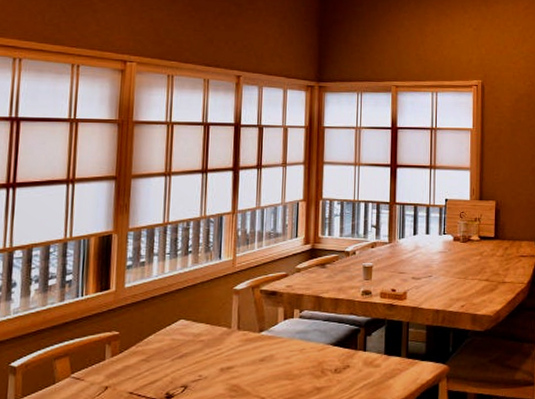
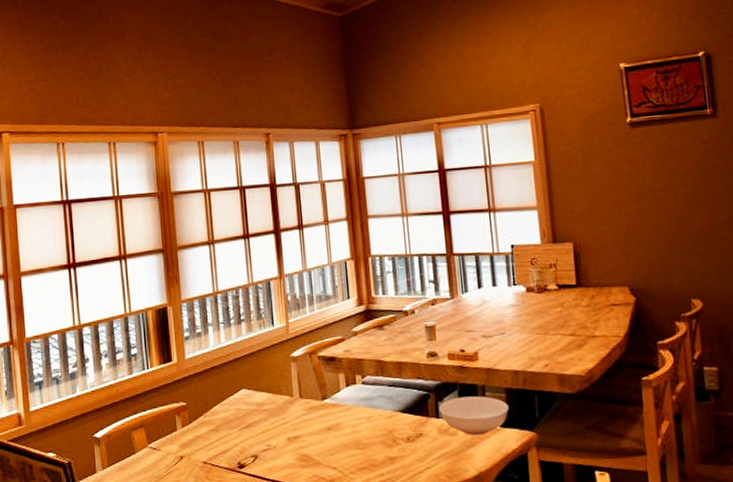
bowl: none [367,332,427,367] -> present [439,396,509,435]

